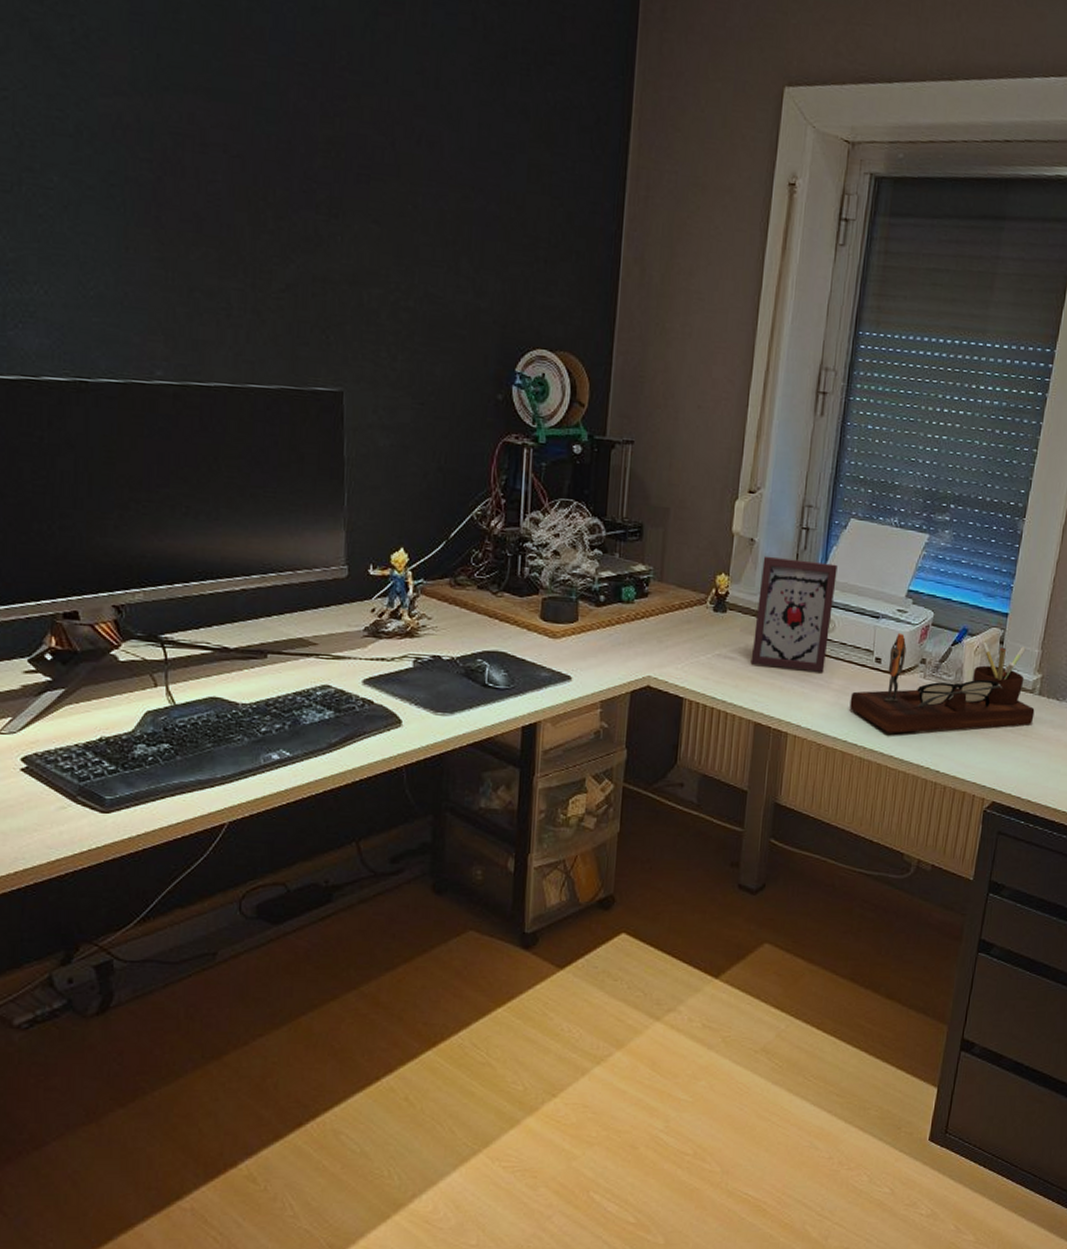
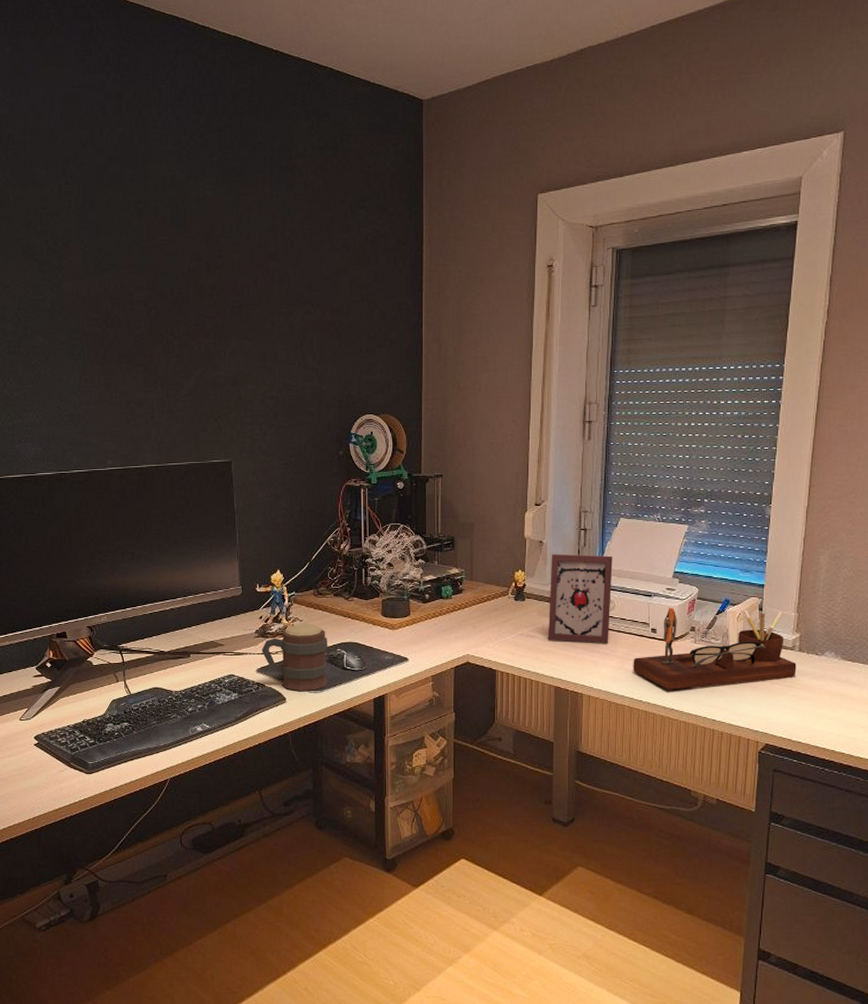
mug: none [371,621,465,713] -> present [261,623,328,692]

